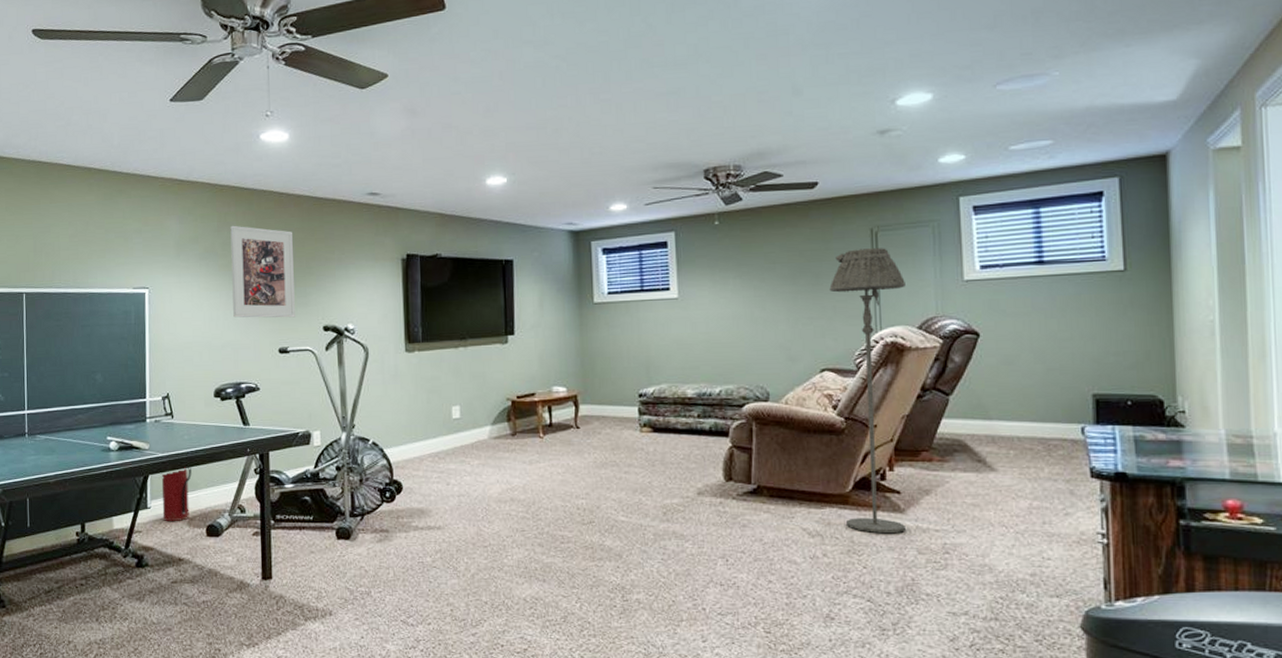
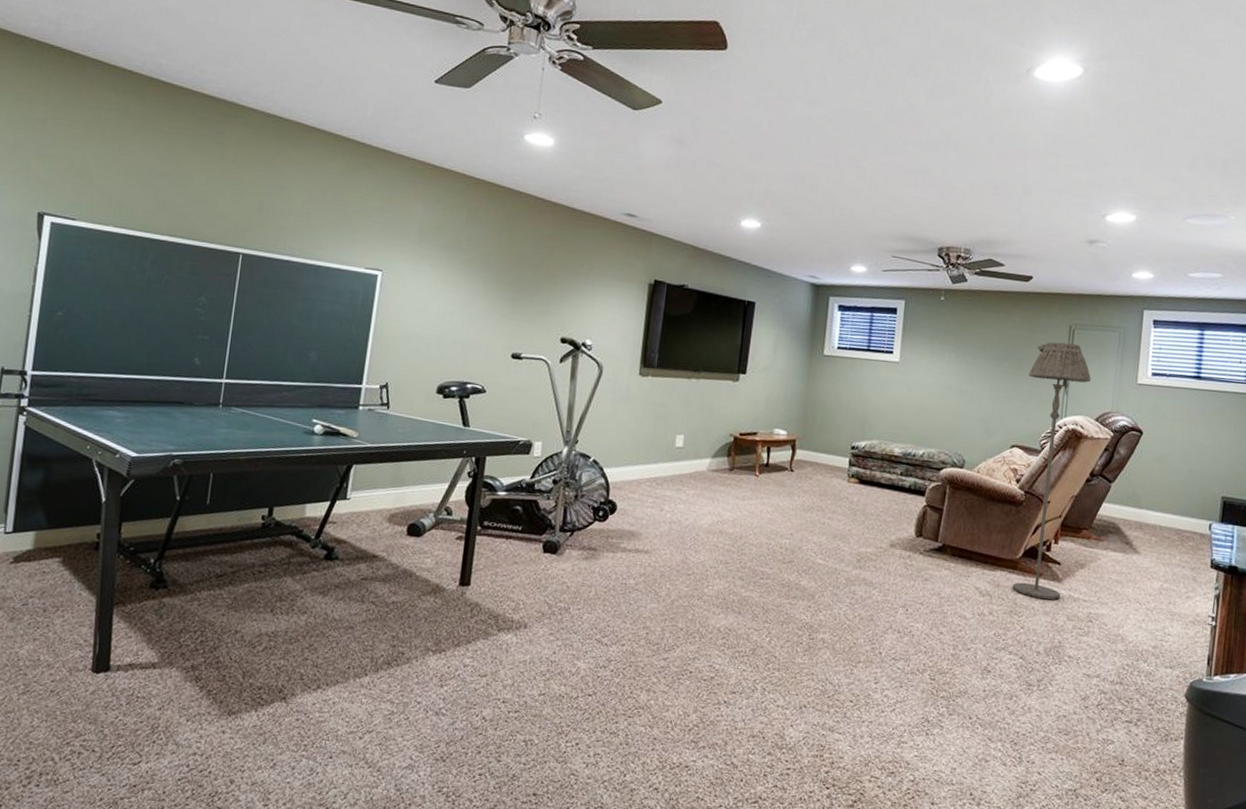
fire extinguisher: present [161,466,192,521] -> none [361,460,401,517]
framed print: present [230,225,295,318] -> none [469,221,543,325]

